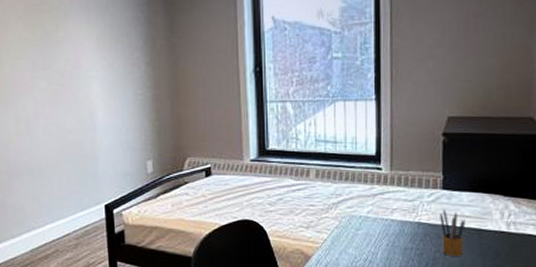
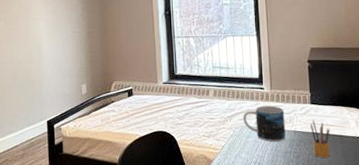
mug: none [352,191,407,235] -> present [243,106,286,142]

